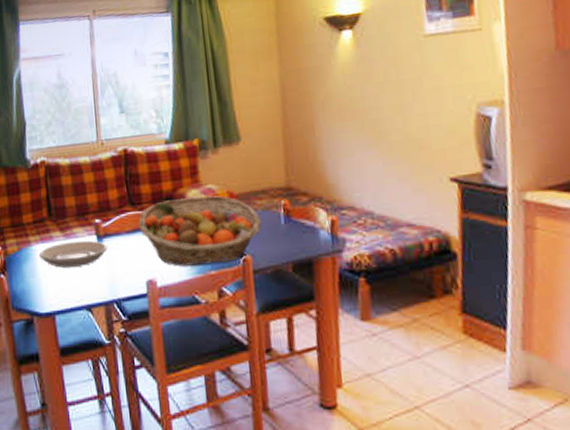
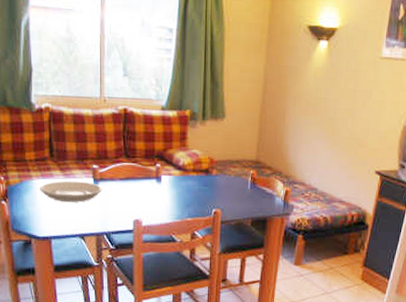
fruit basket: present [139,195,262,266] -> none [132,157,233,213]

